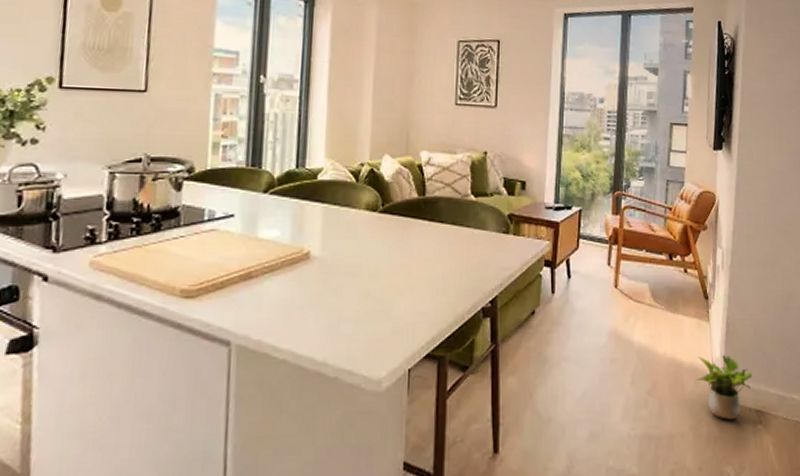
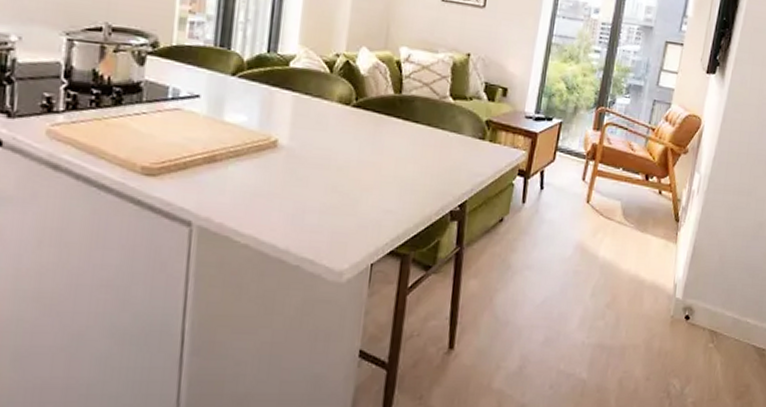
potted plant: present [696,354,753,420] -> none [655,276,712,337]

